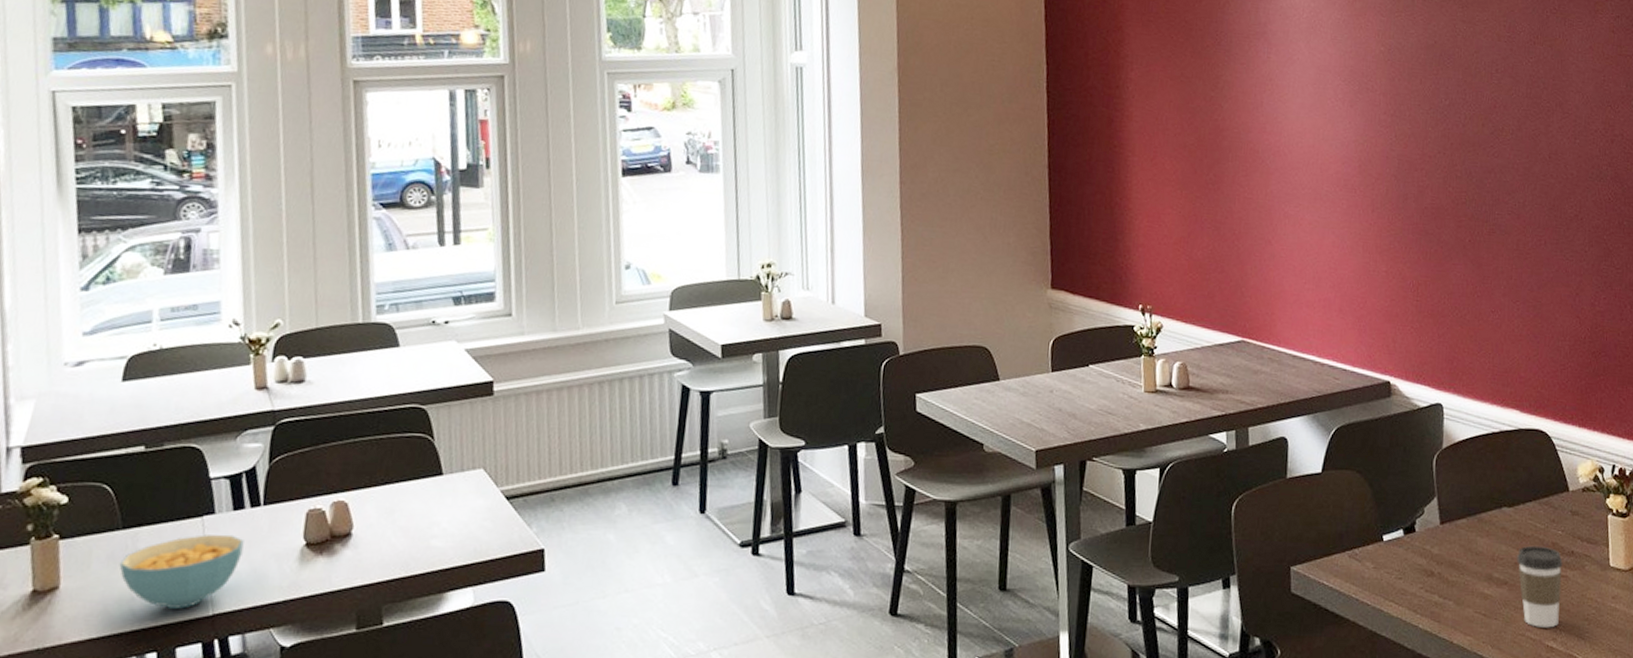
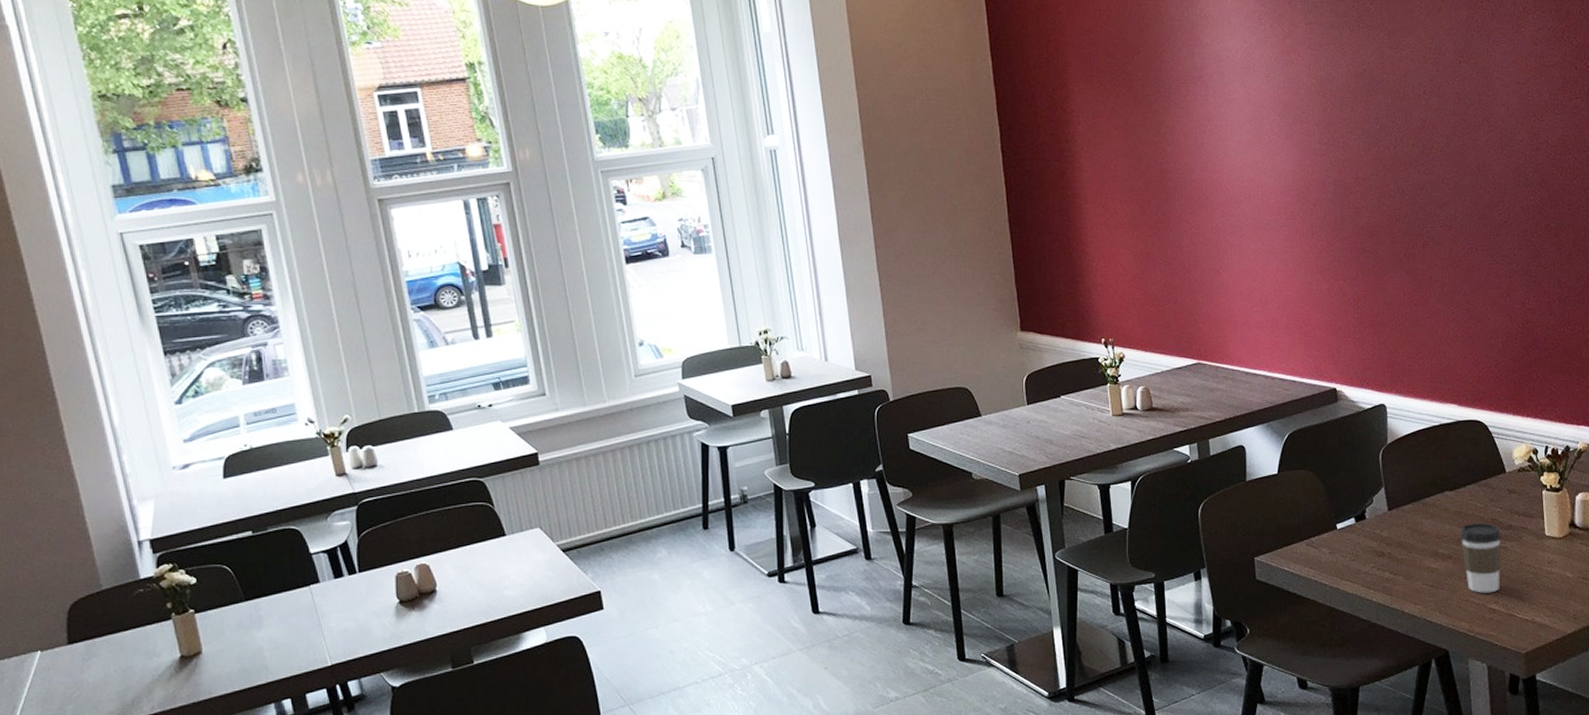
cereal bowl: present [119,534,244,609] -> none [248,599,348,662]

